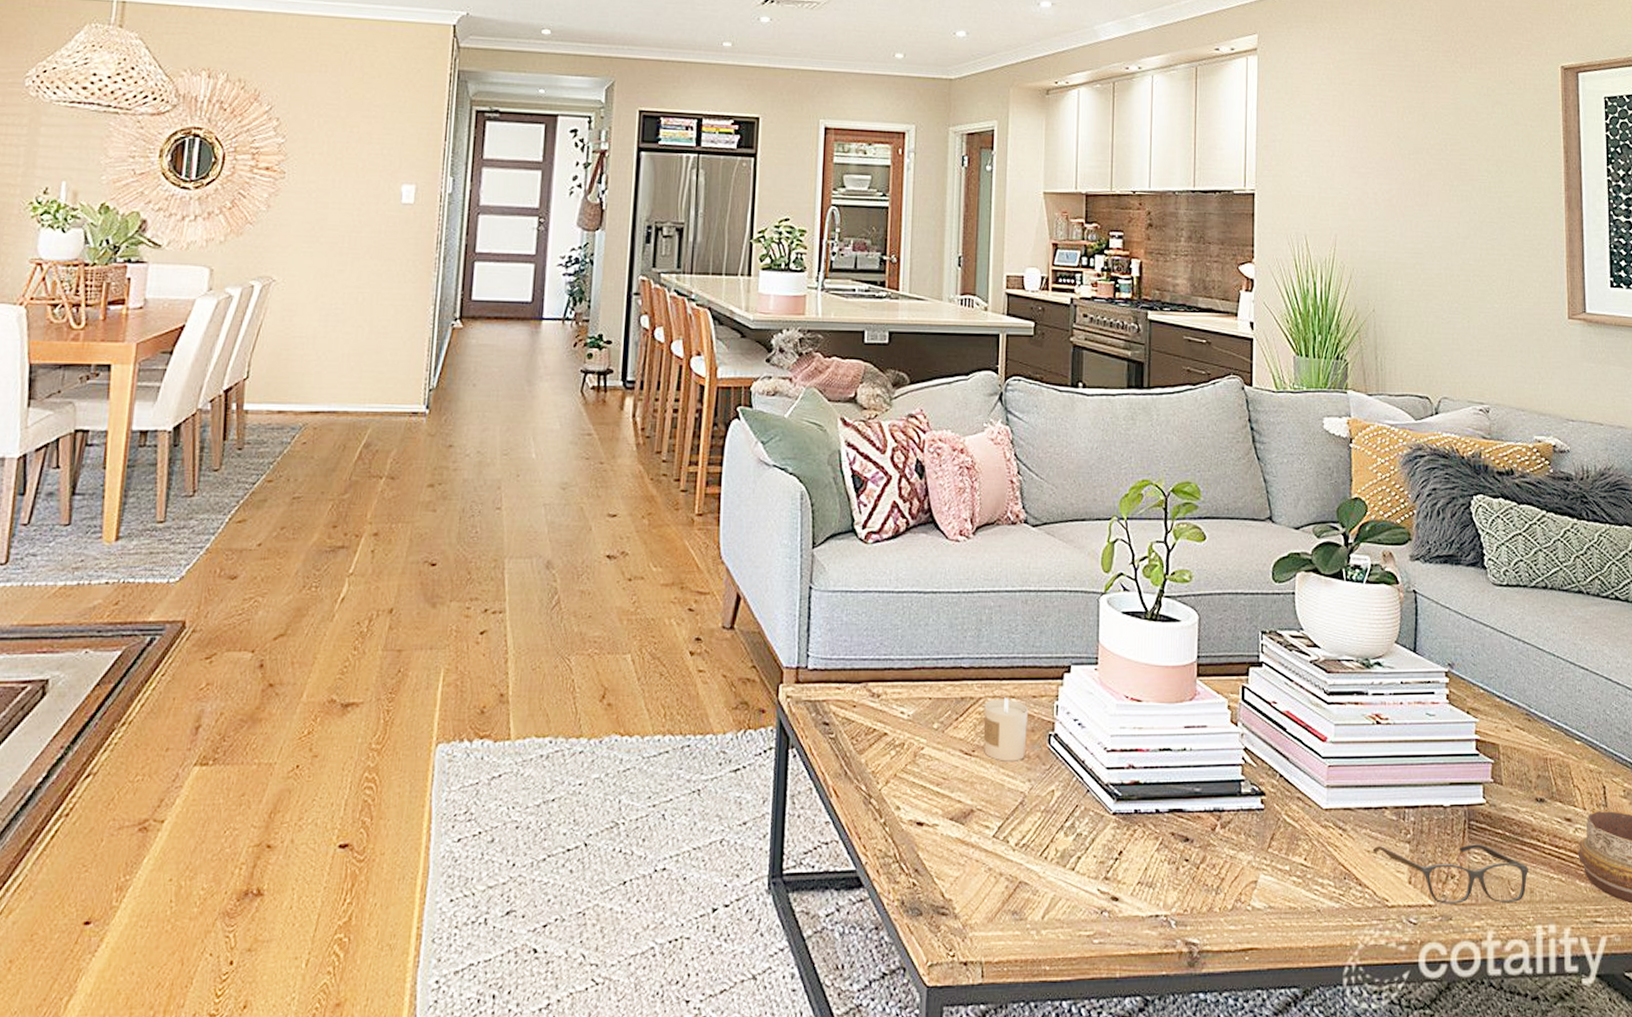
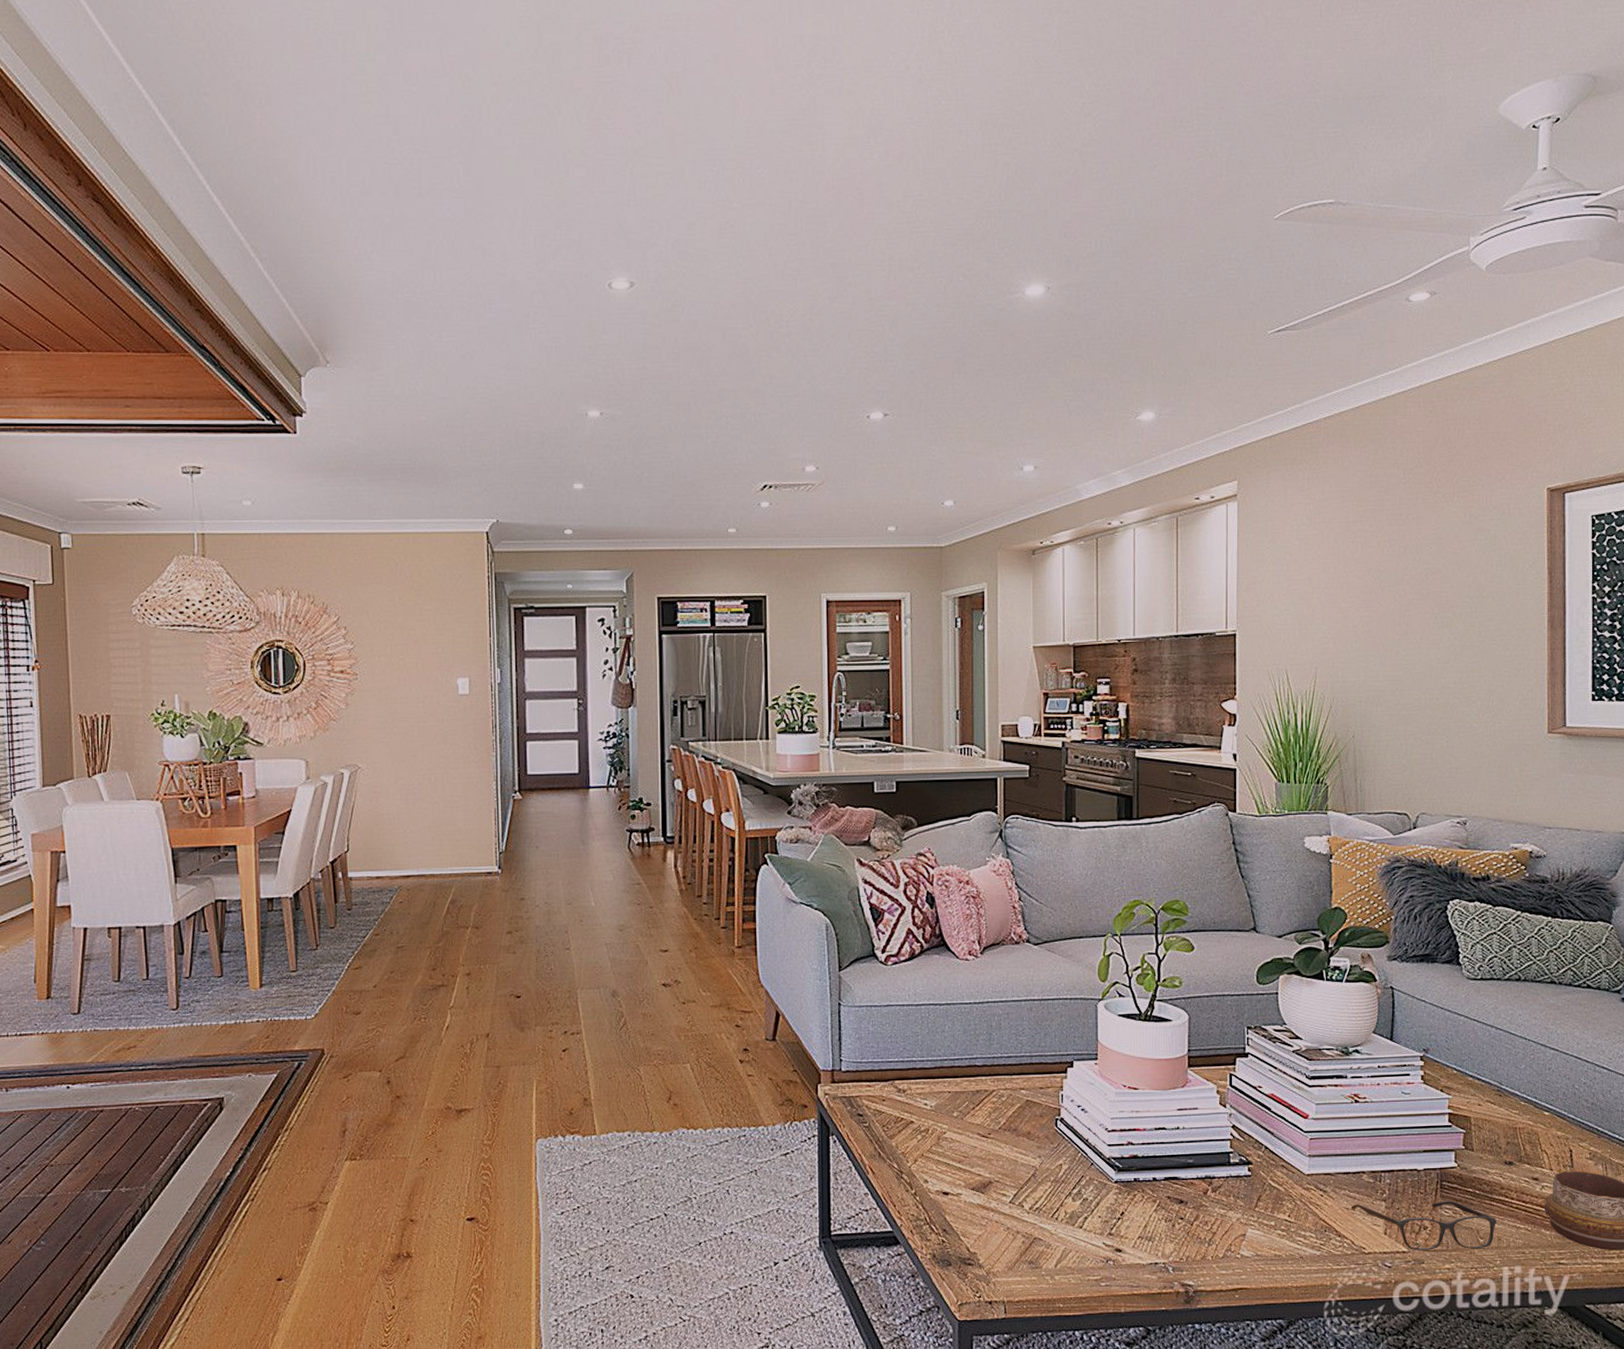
candle: present [983,697,1028,762] -> none [997,1089,1036,1142]

